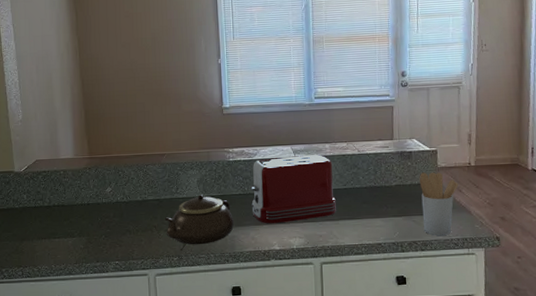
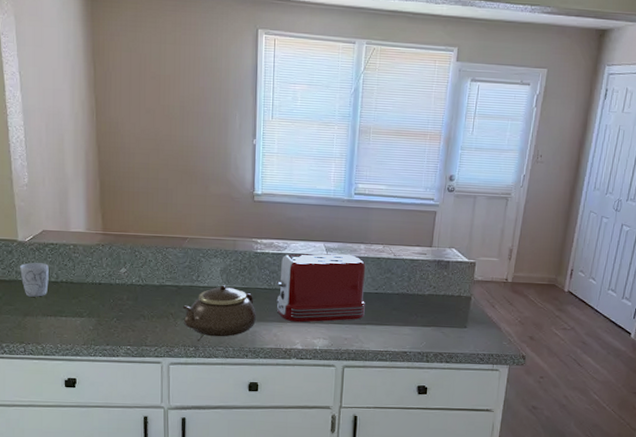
mug: none [17,190,42,222] -> present [20,262,49,297]
utensil holder: present [419,172,458,235] -> none [451,284,492,349]

